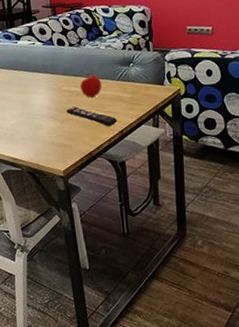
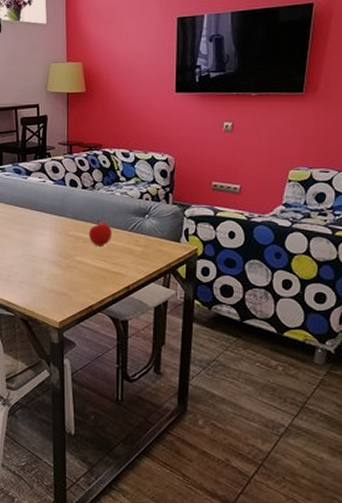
remote control: present [66,106,118,127] -> none [71,254,125,281]

